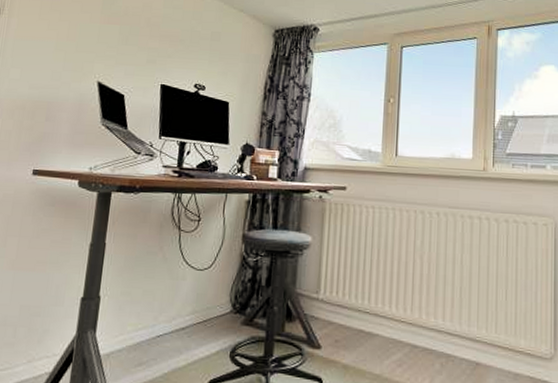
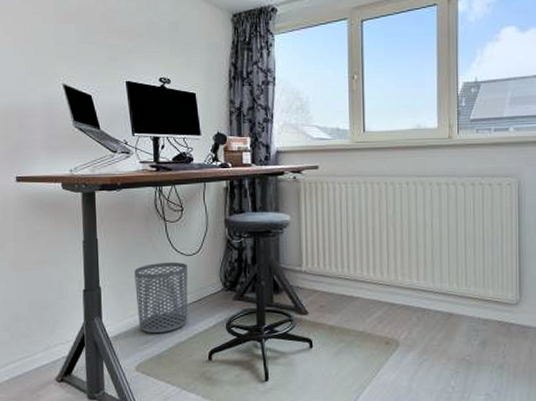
waste bin: none [135,275,197,355] -> present [134,261,188,333]

